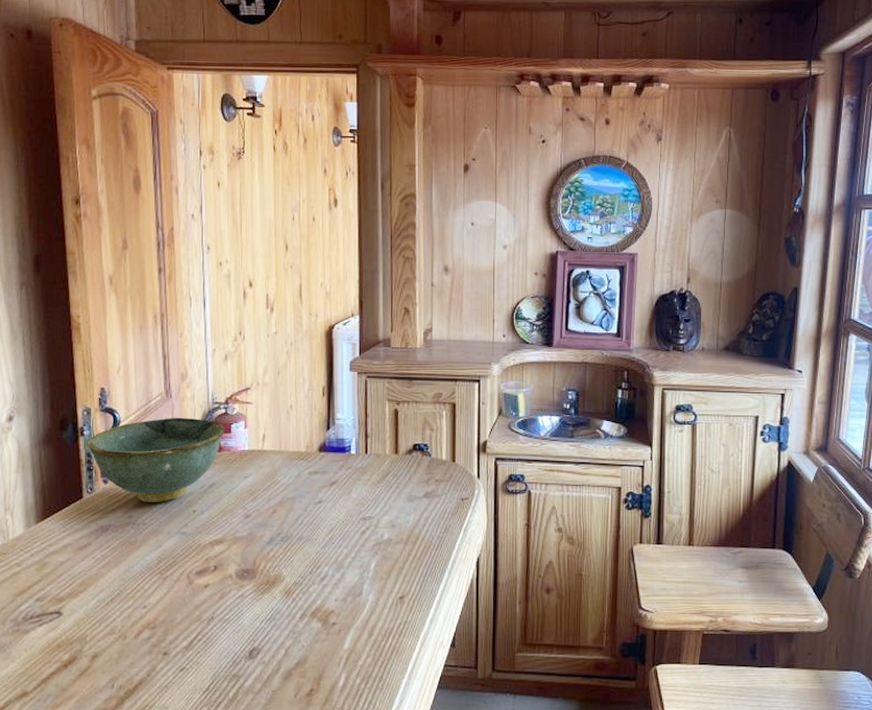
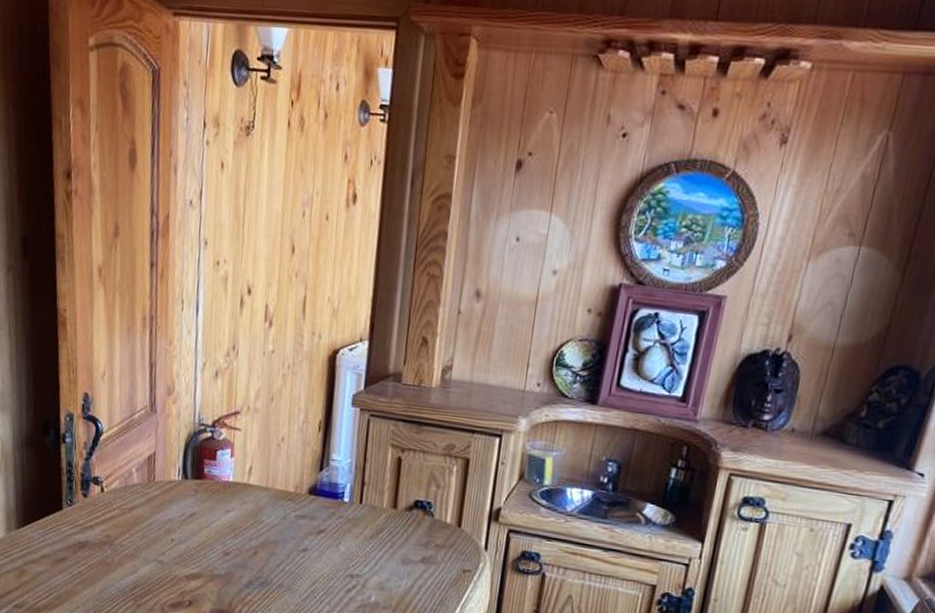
bowl: present [87,417,225,502] -> none [68,434,210,526]

